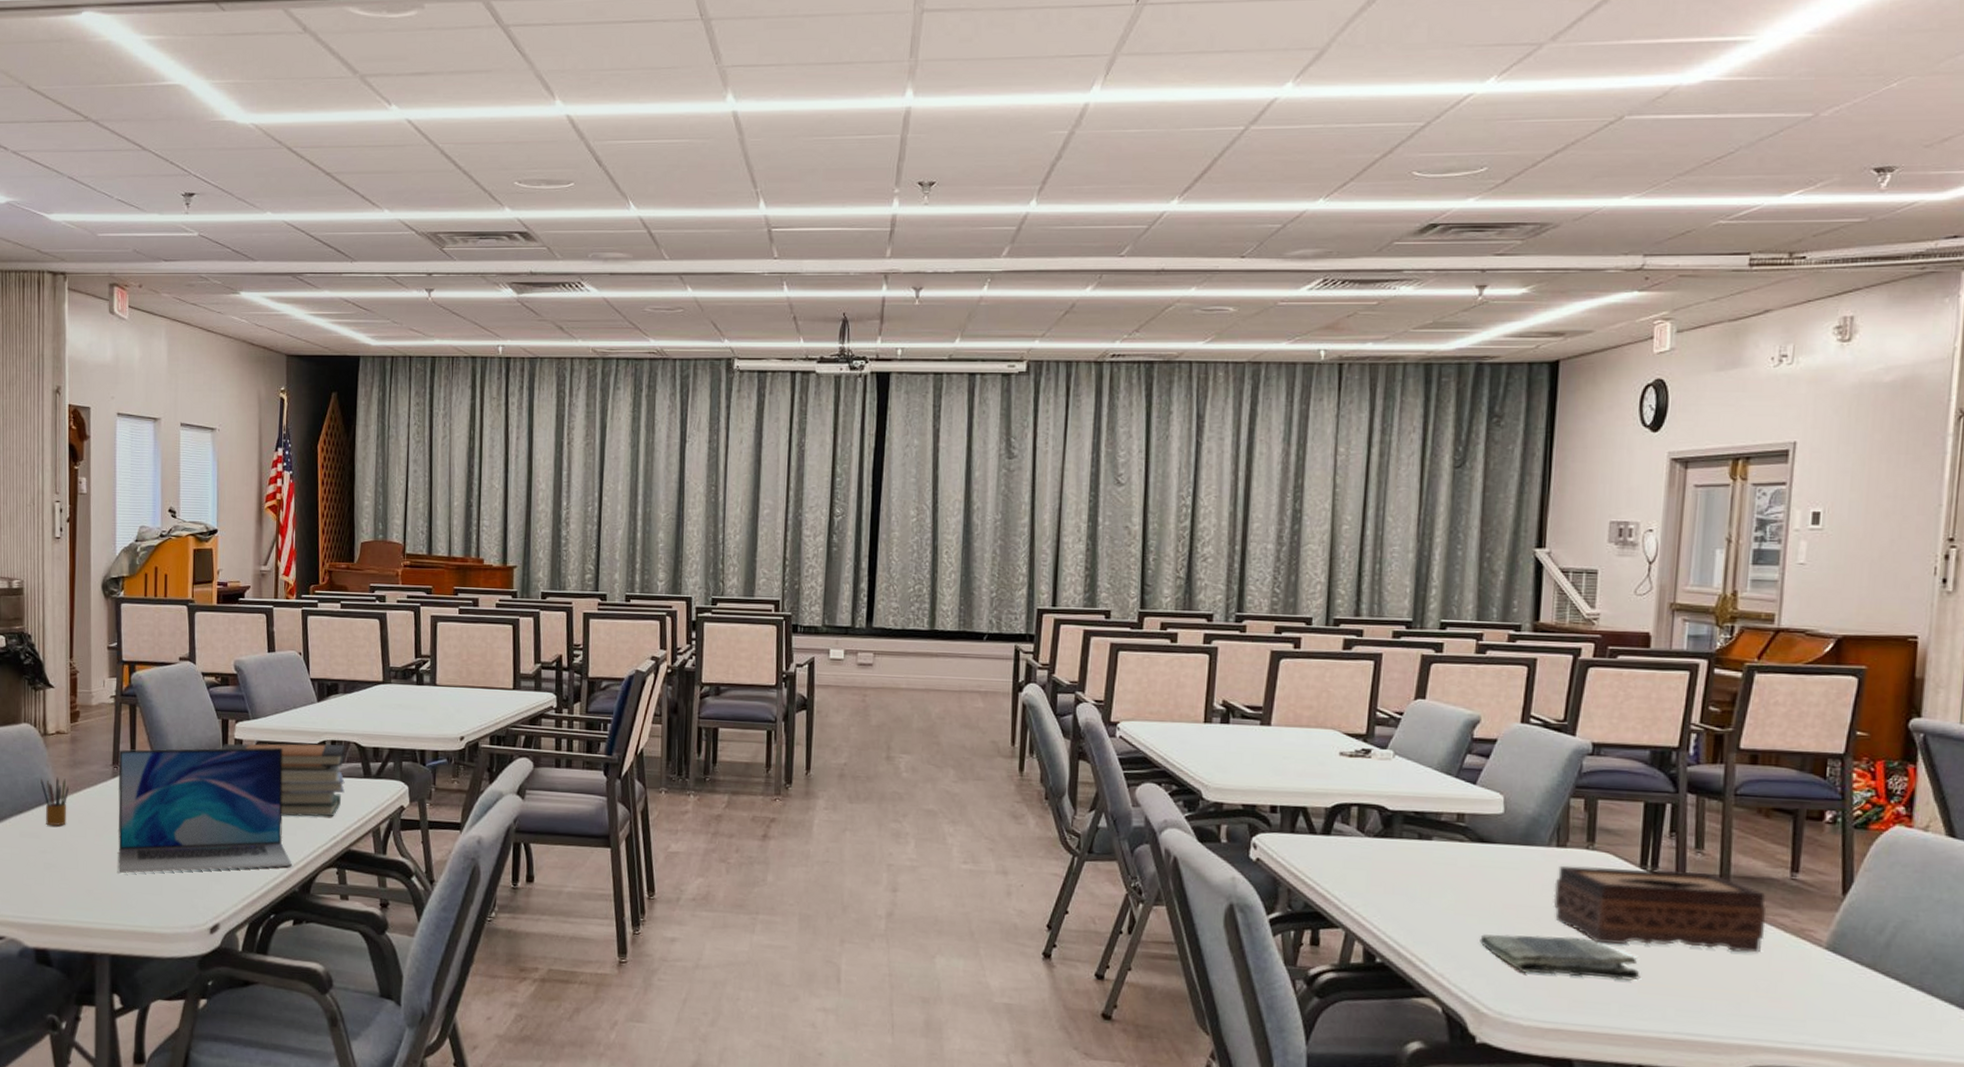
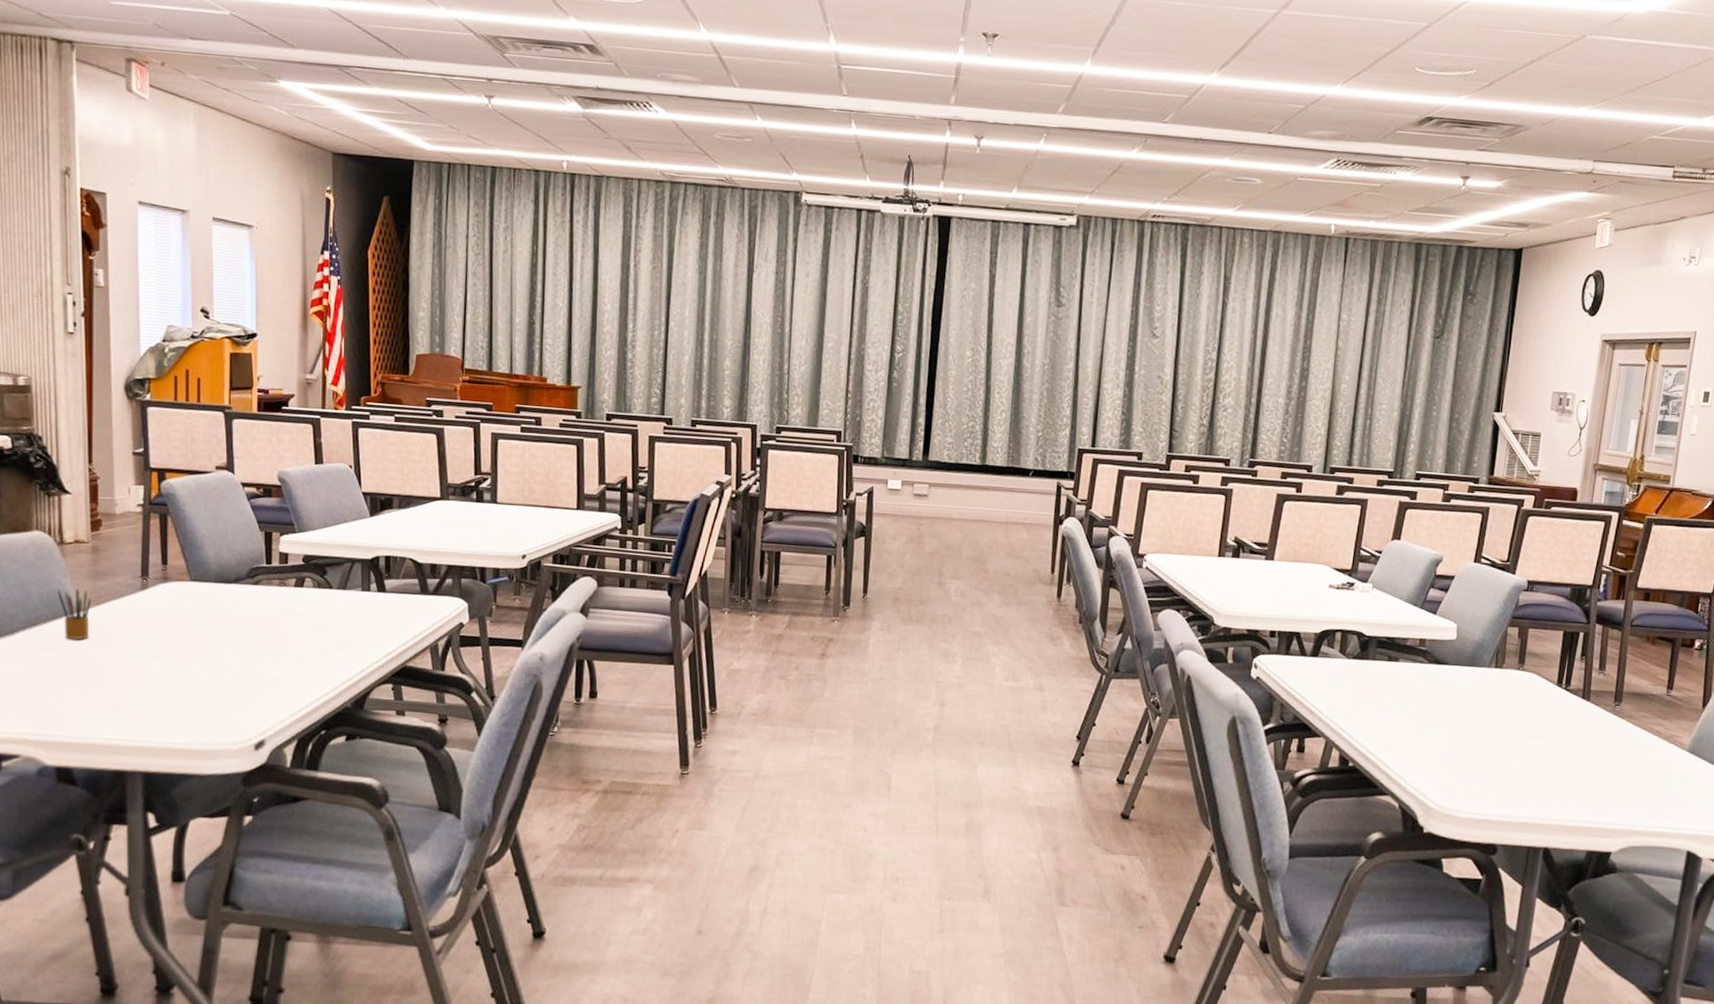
laptop: present [117,747,292,874] -> none [148,561,344,689]
book stack: present [220,743,345,817] -> none [263,557,400,633]
dish towel: present [1480,934,1640,981] -> none [1431,741,1551,779]
tissue box: present [1553,865,1767,953] -> none [1489,683,1648,755]

